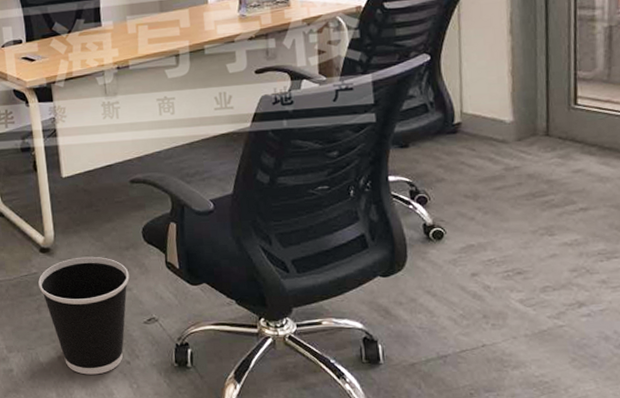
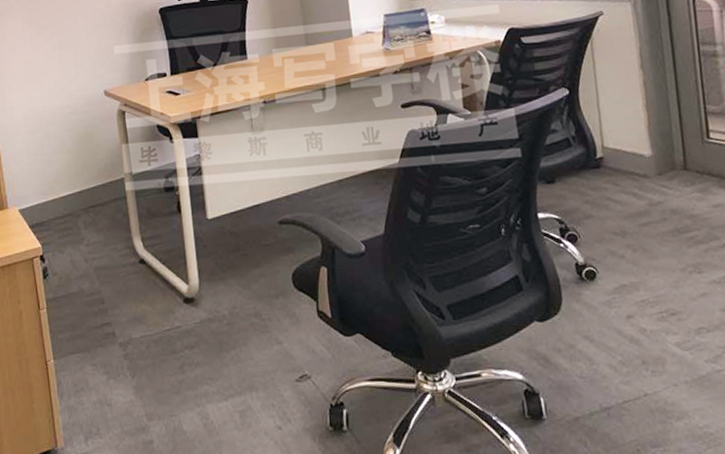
wastebasket: present [38,256,130,375] -> none [182,306,280,444]

